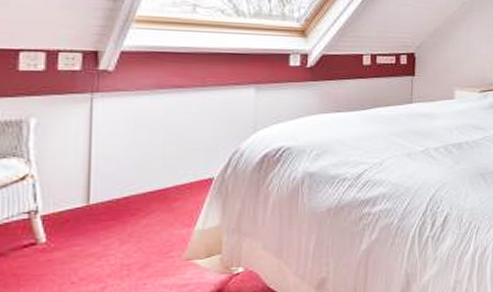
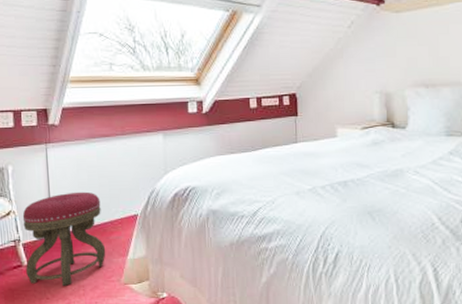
stool: none [43,151,166,266] -> present [22,191,106,286]

